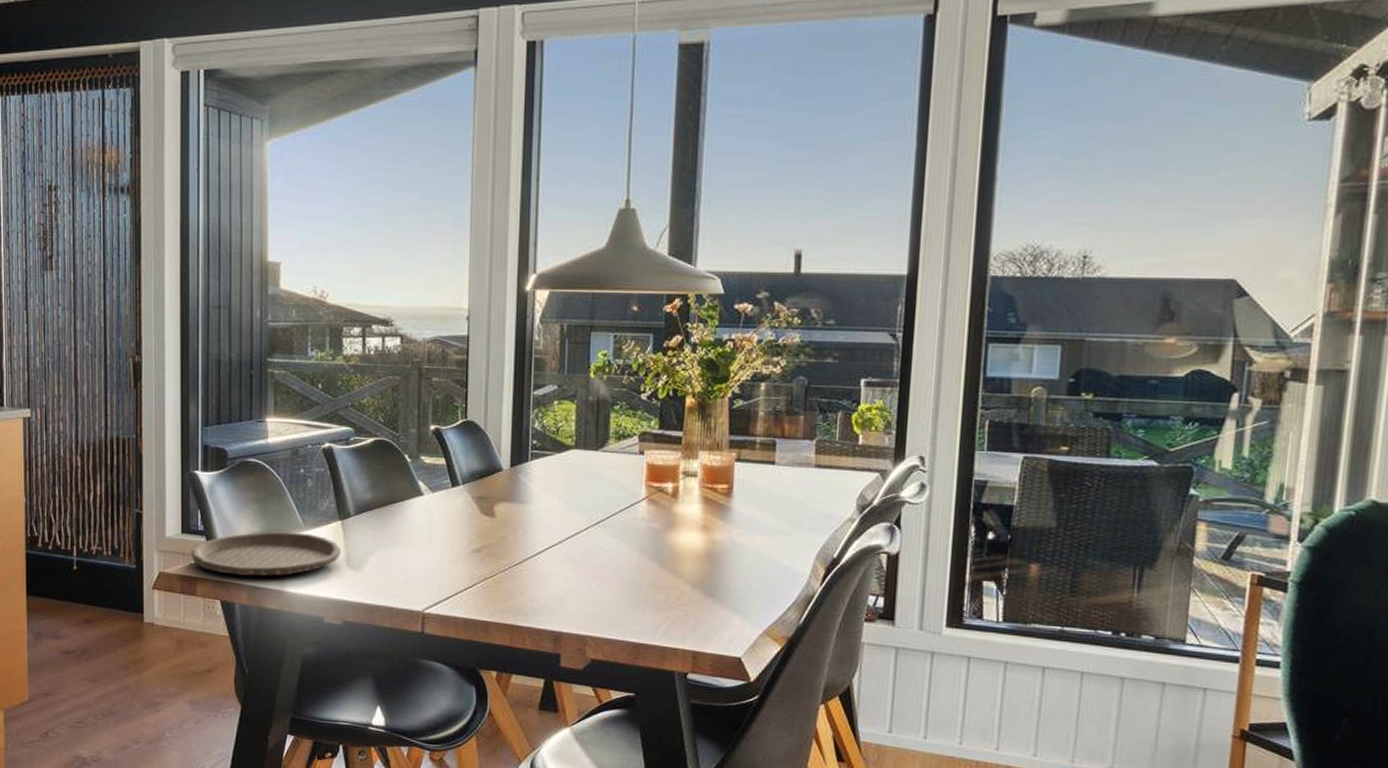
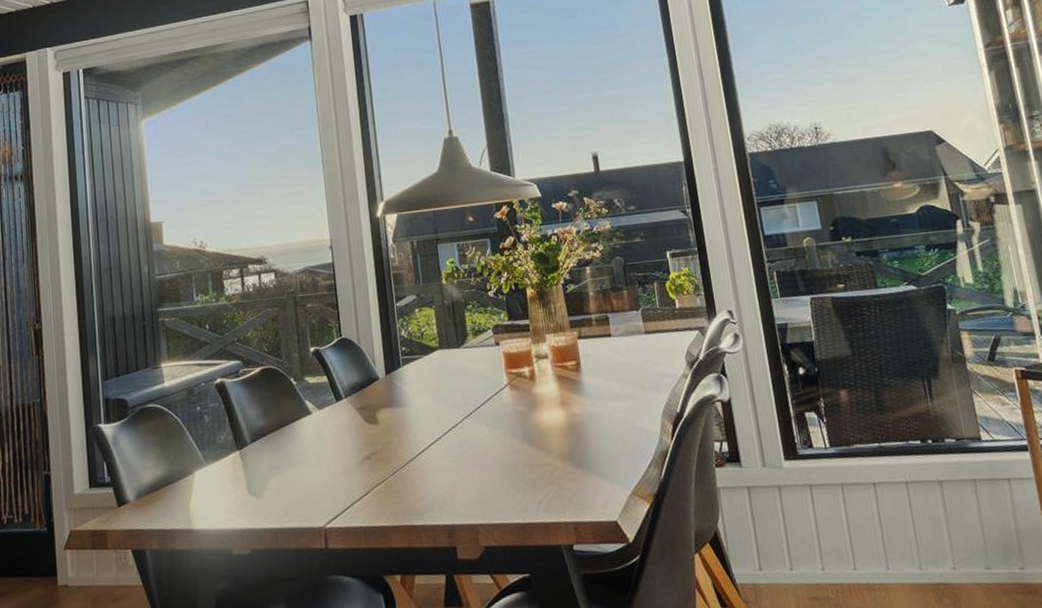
plate: present [191,531,342,576] -> none [99,468,243,522]

